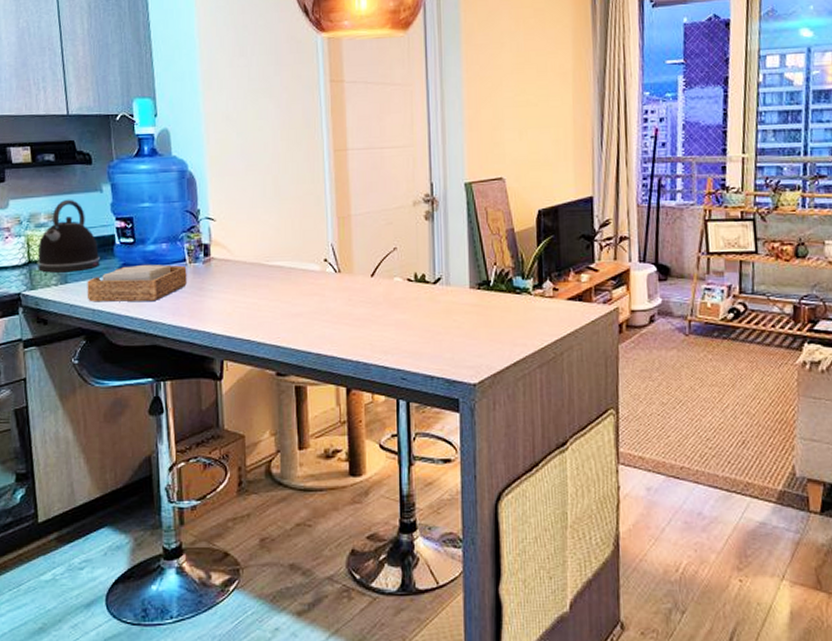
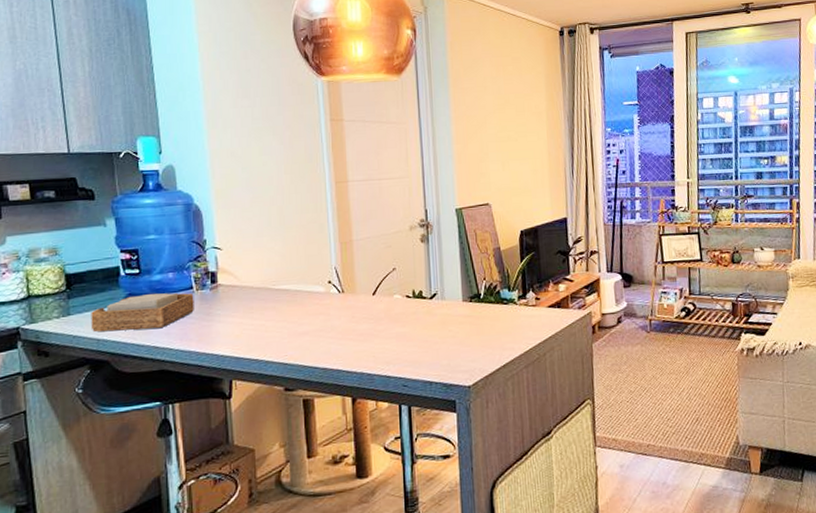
kettle: present [37,199,100,273] -> none [37,233,104,306]

